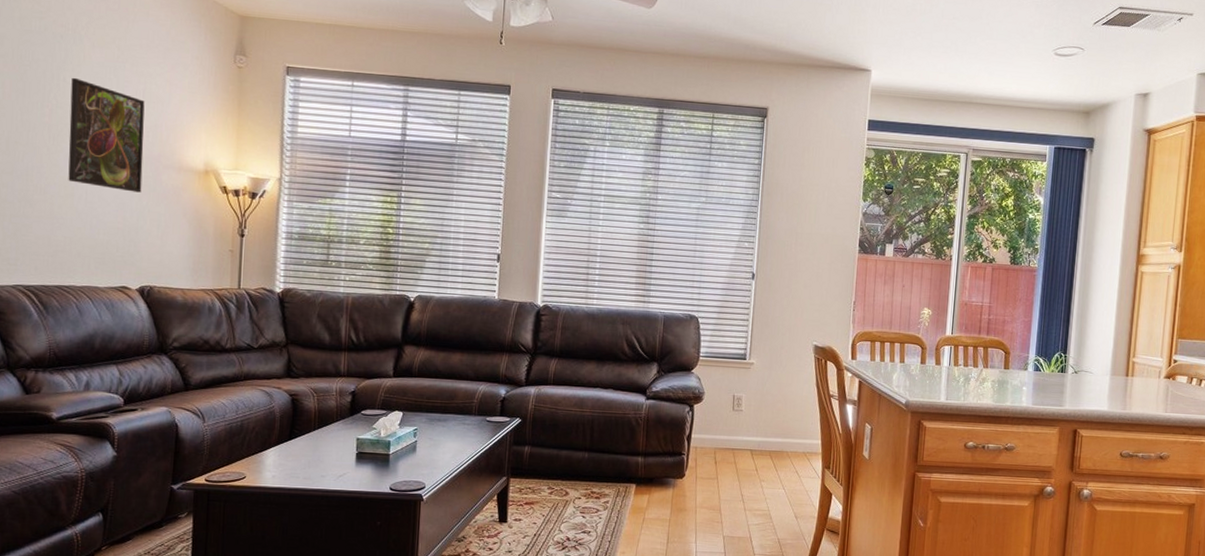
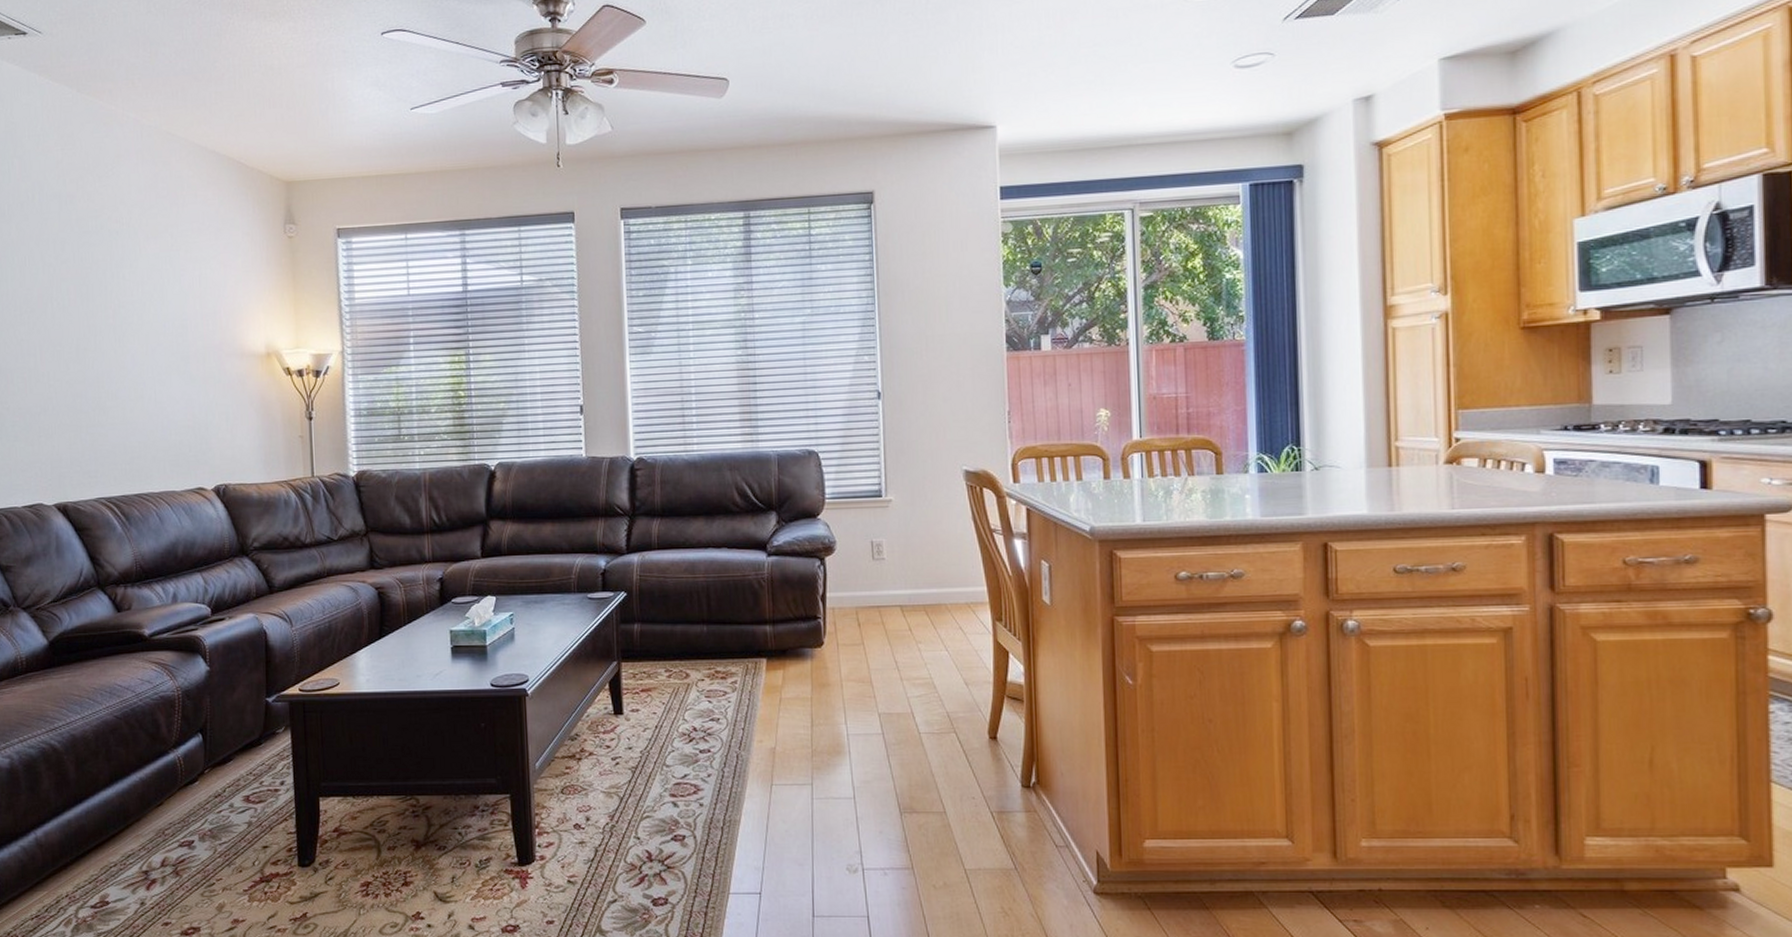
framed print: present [68,77,145,193] -> none [130,273,207,386]

